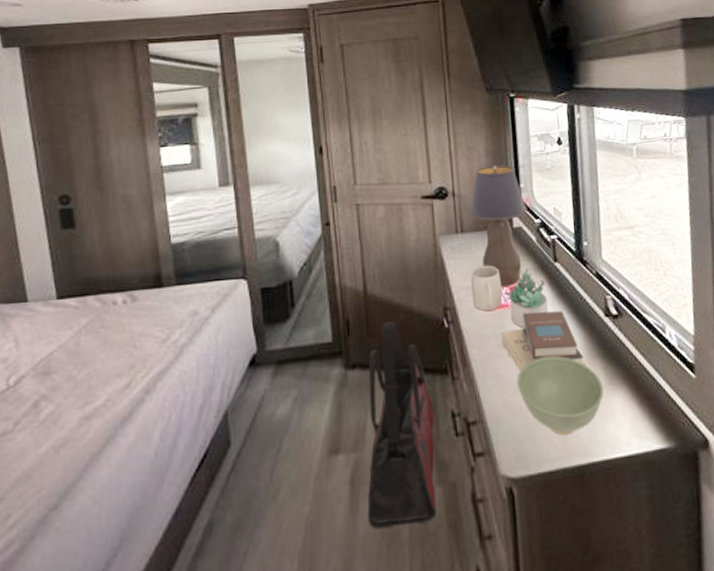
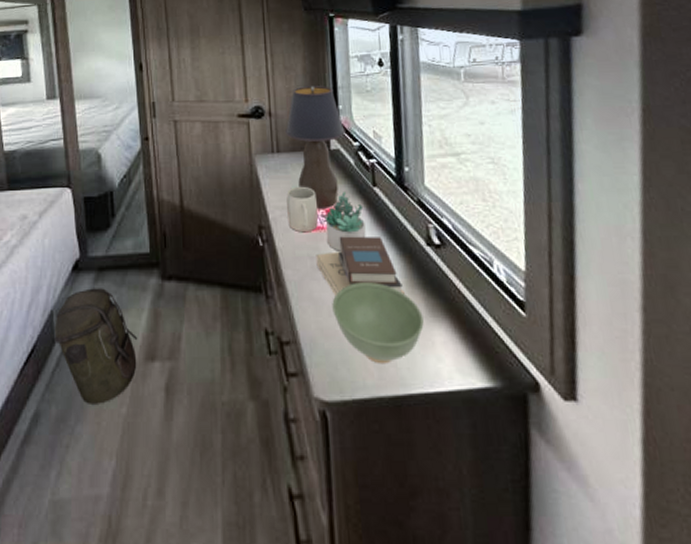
backpack: none [229,382,321,507] -> present [54,288,138,404]
duffel bag: present [367,321,437,529] -> none [181,237,249,436]

